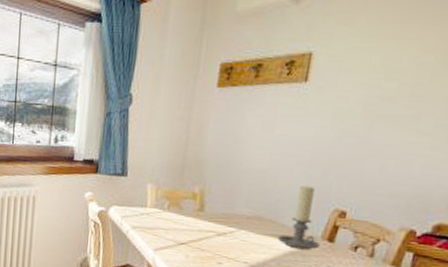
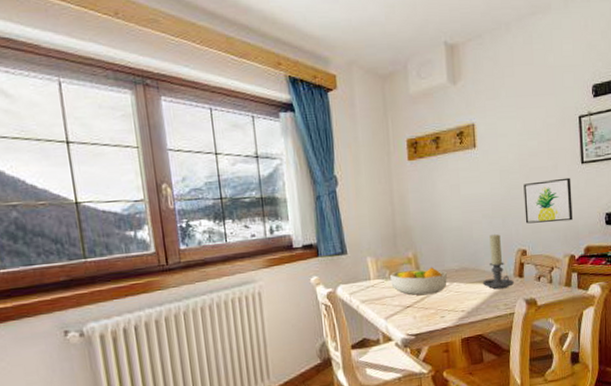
fruit bowl: none [168,204,237,237] -> present [389,267,448,296]
wall art: none [354,132,438,188] -> present [523,177,573,224]

